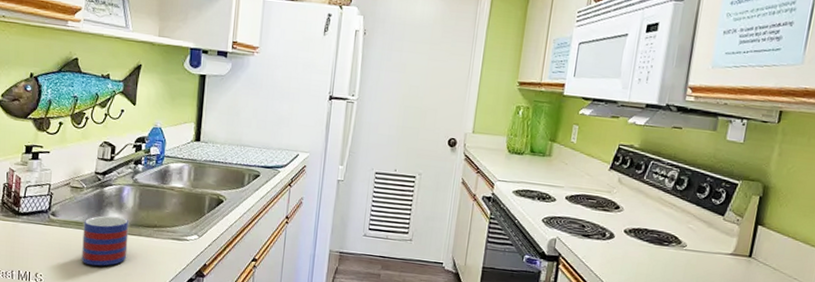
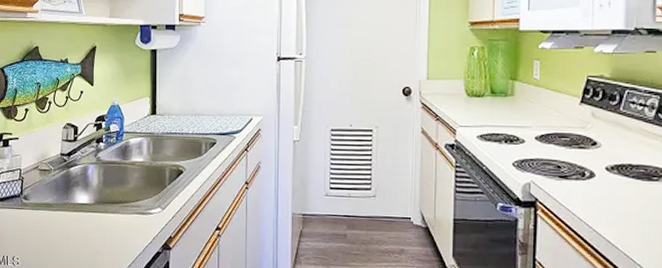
mug: present [81,215,129,266] -> none [53,195,96,246]

